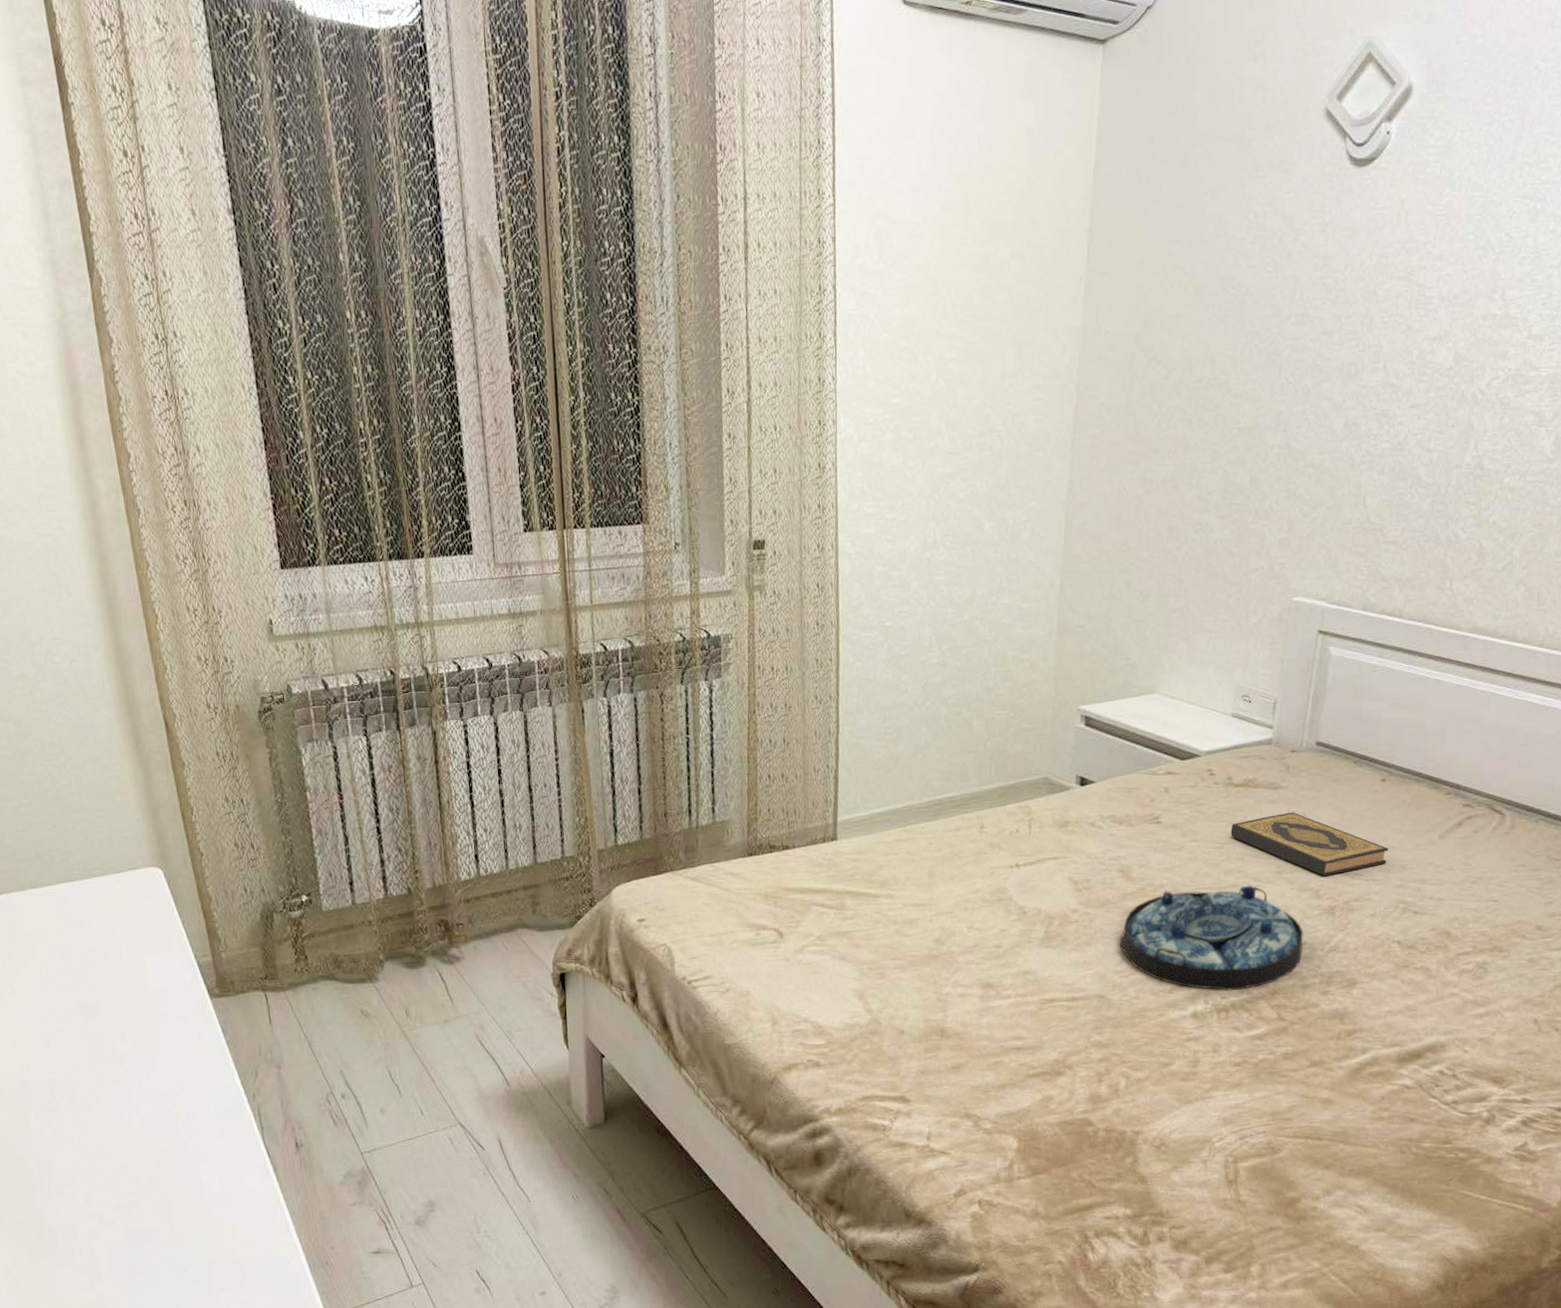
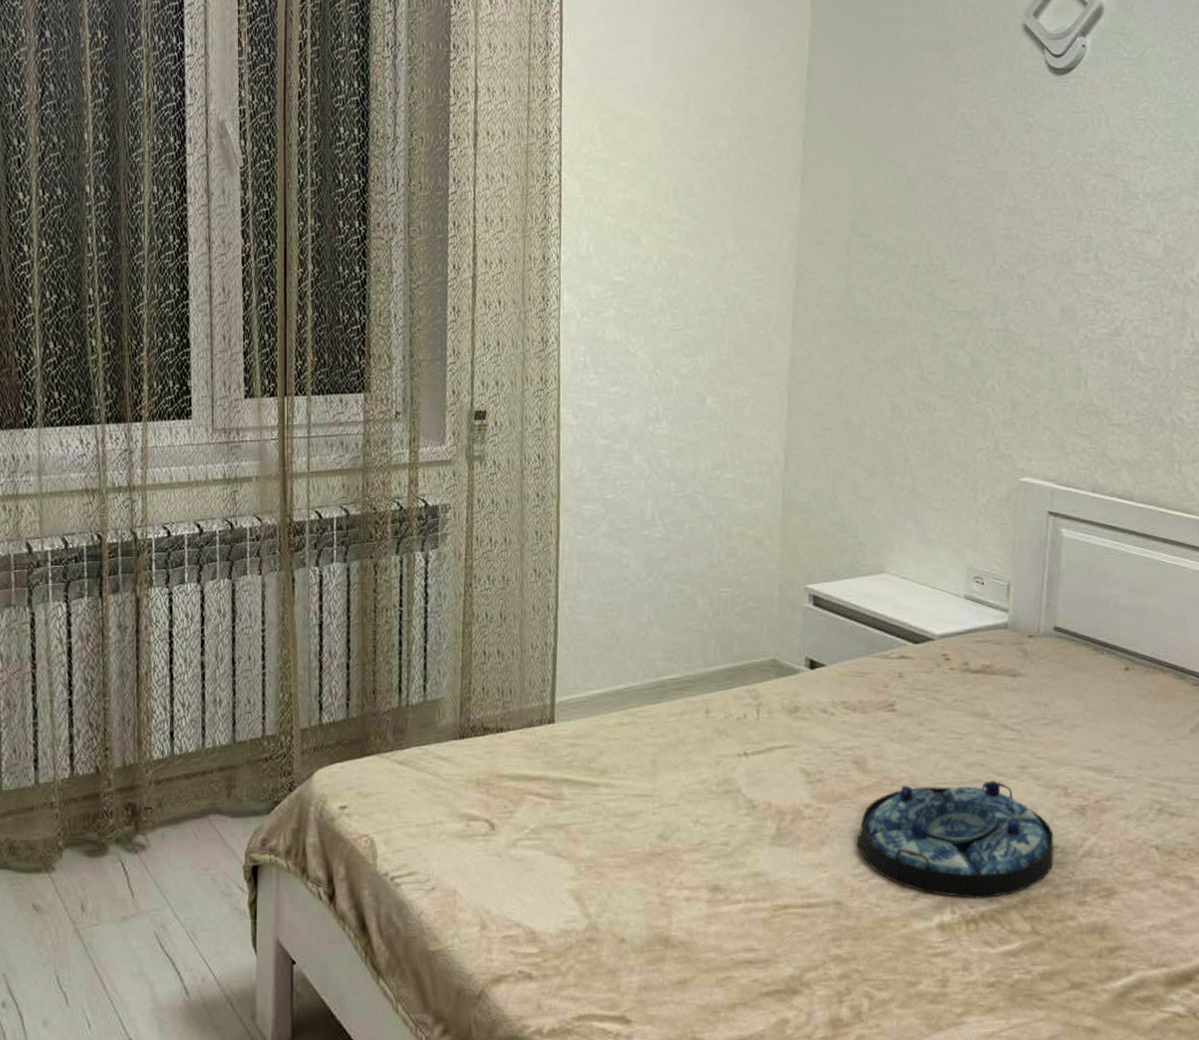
hardback book: present [1231,812,1389,876] -> none [970,701,1139,772]

